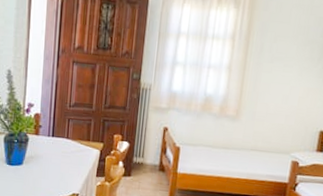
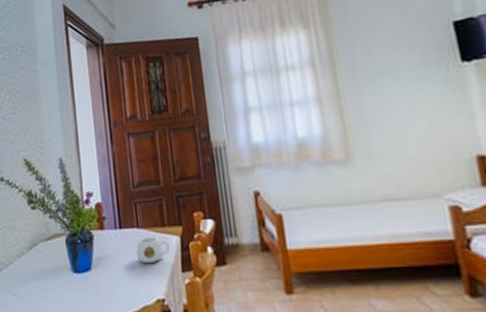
mug: none [62,146,91,167] -> present [136,237,171,264]

